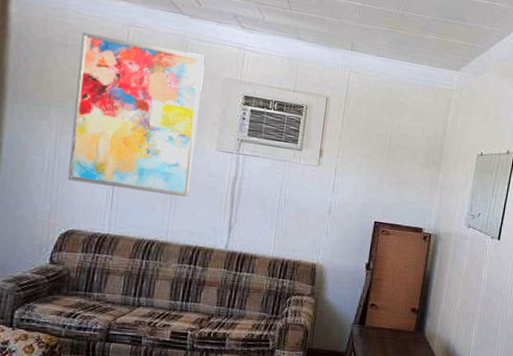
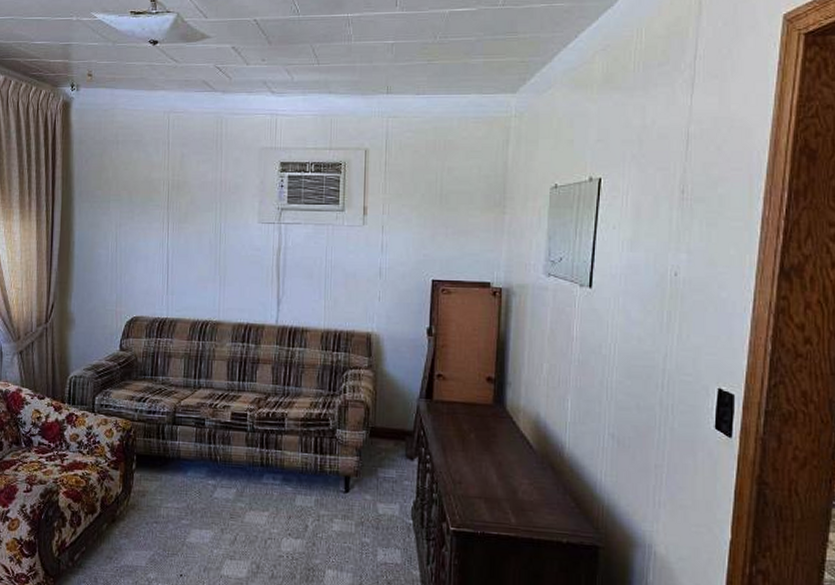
wall art: present [67,32,206,198] -> none [128,127,240,275]

